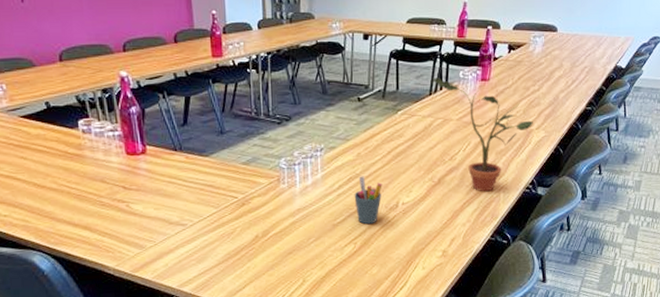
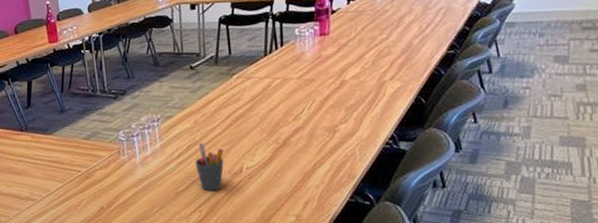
potted plant: present [431,77,533,192] -> none [265,37,386,151]

